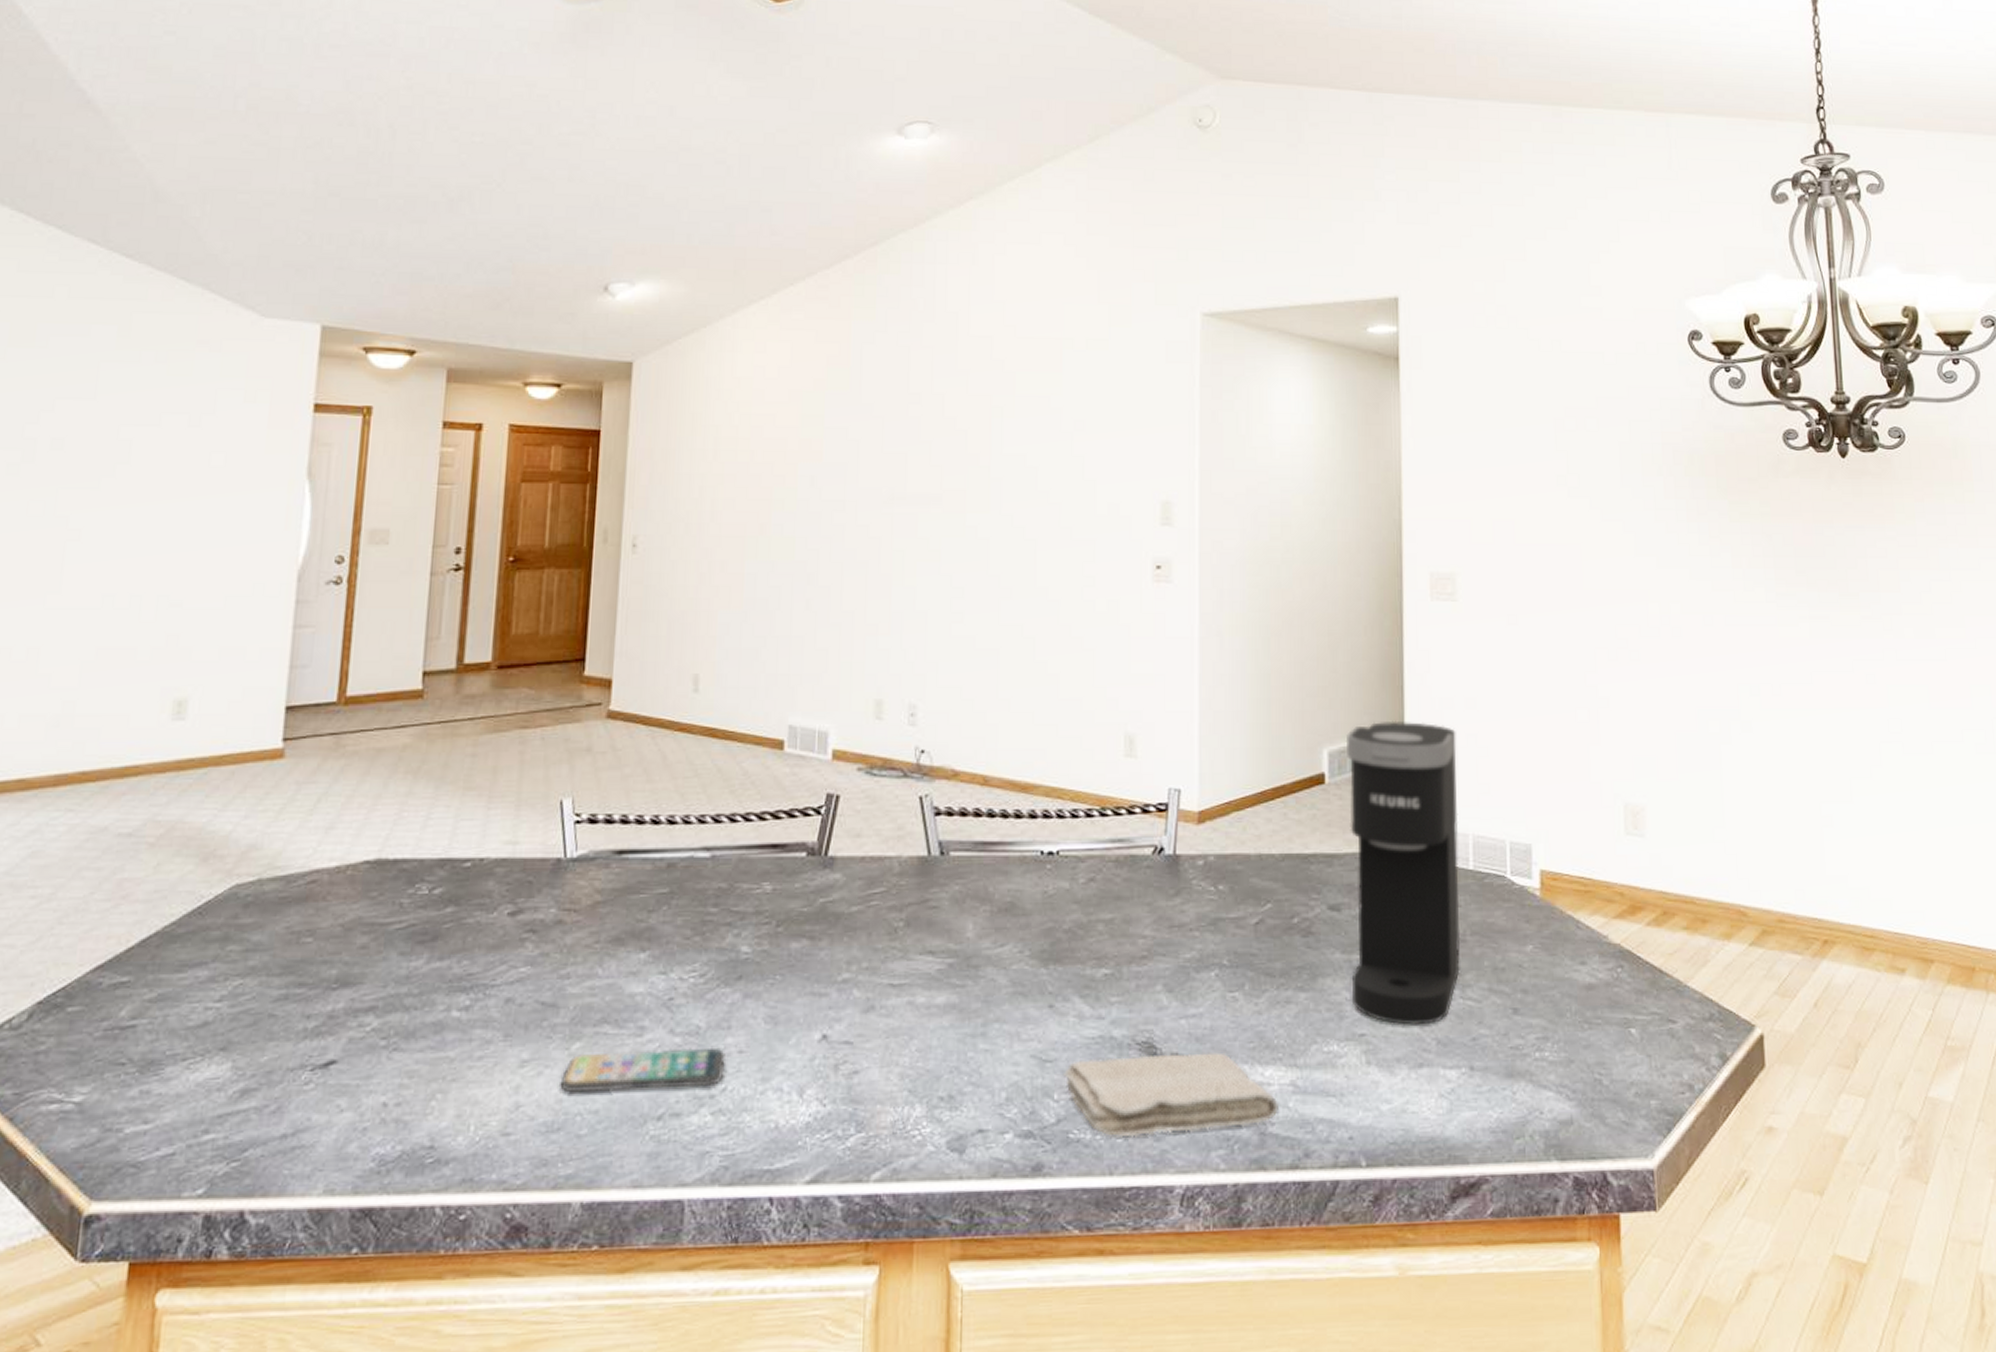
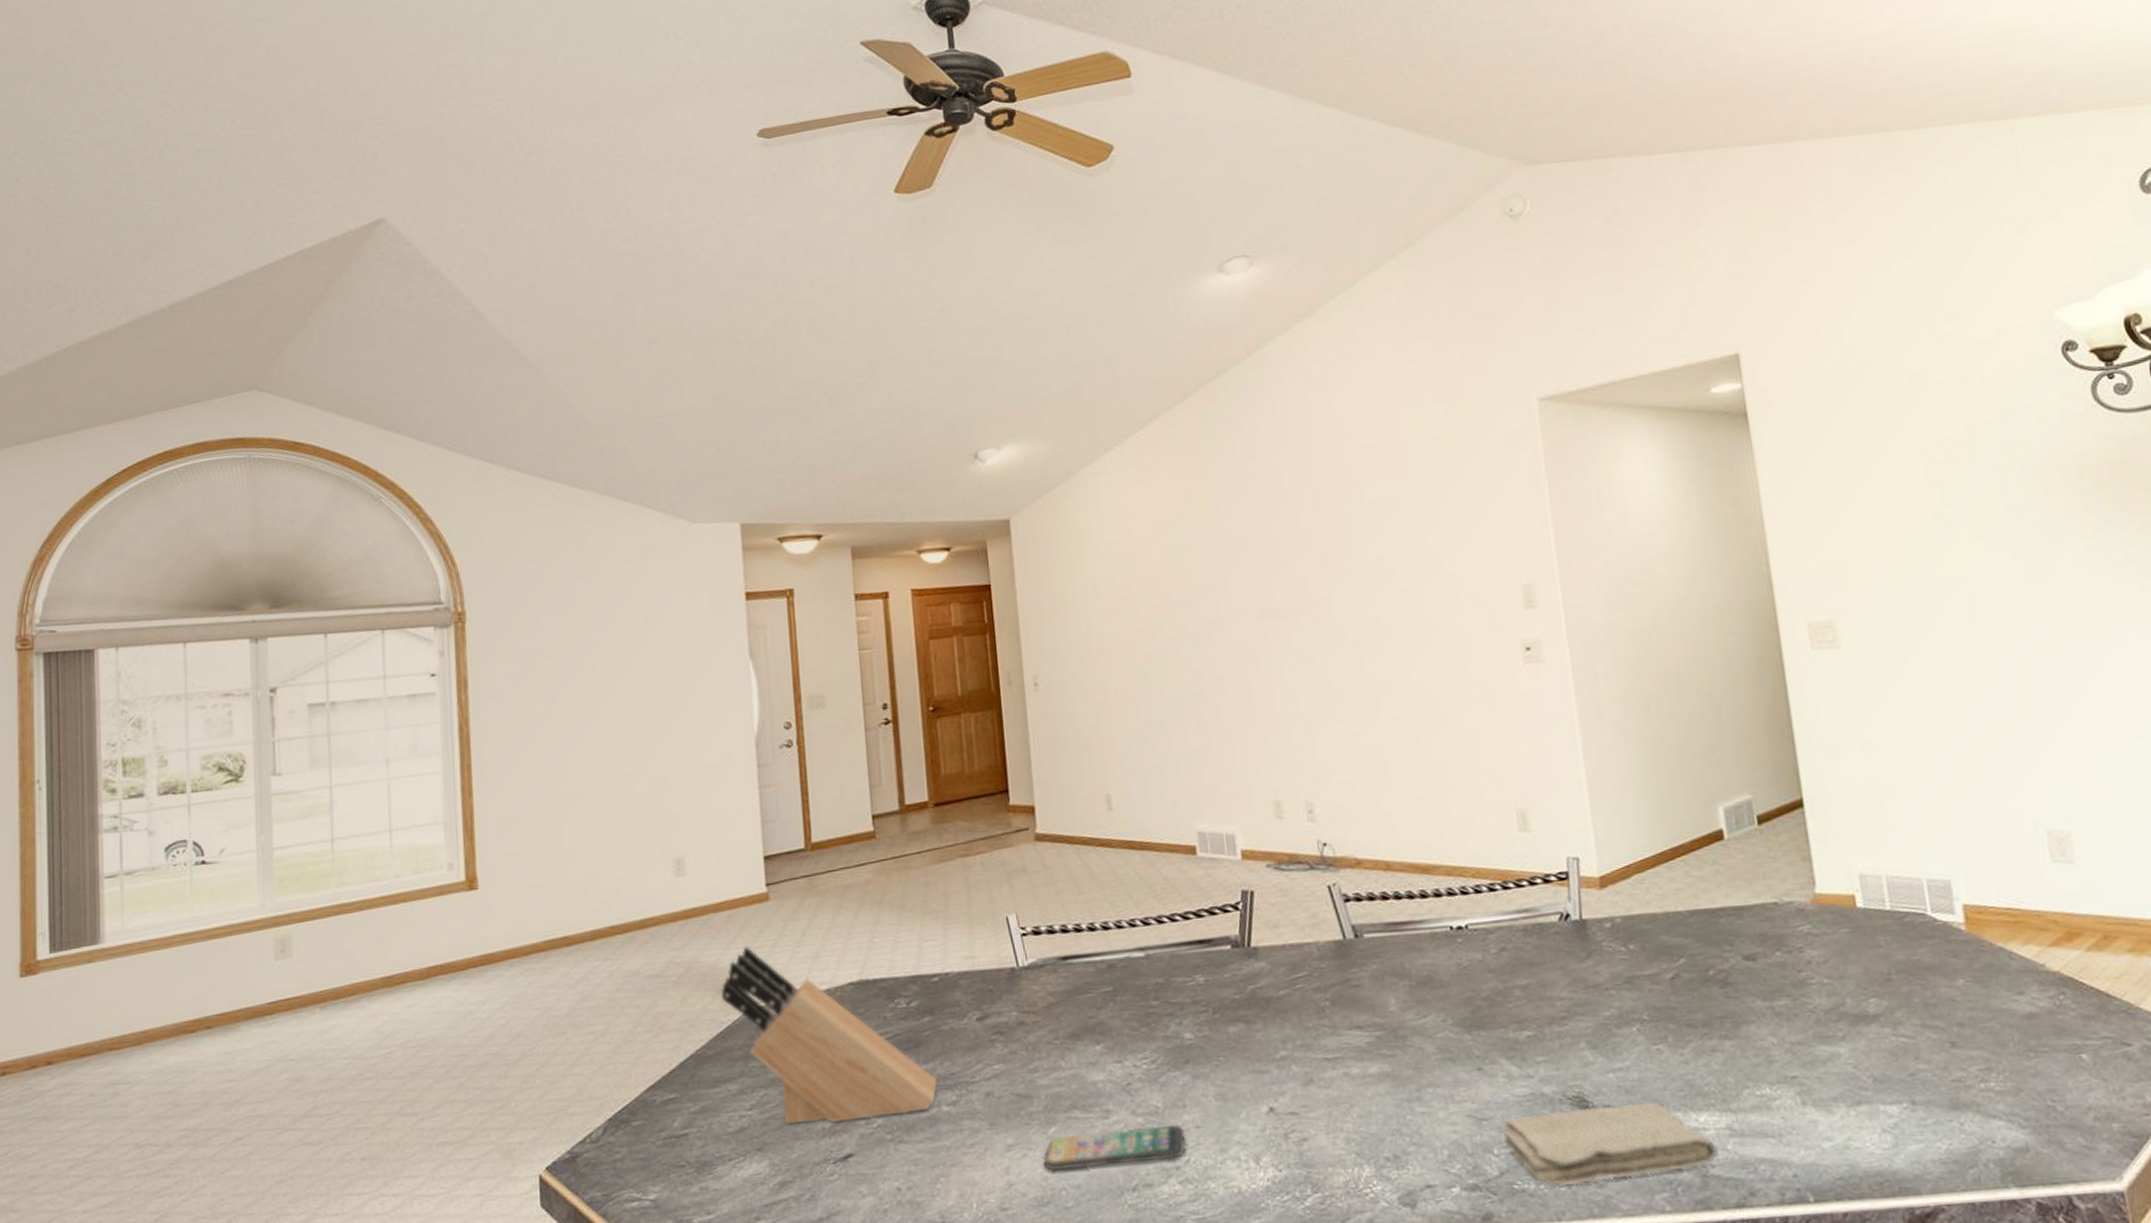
knife block: none [205,808,451,1022] -> present [720,945,938,1125]
coffee maker: present [1345,720,1461,1025] -> none [1740,770,1890,1065]

